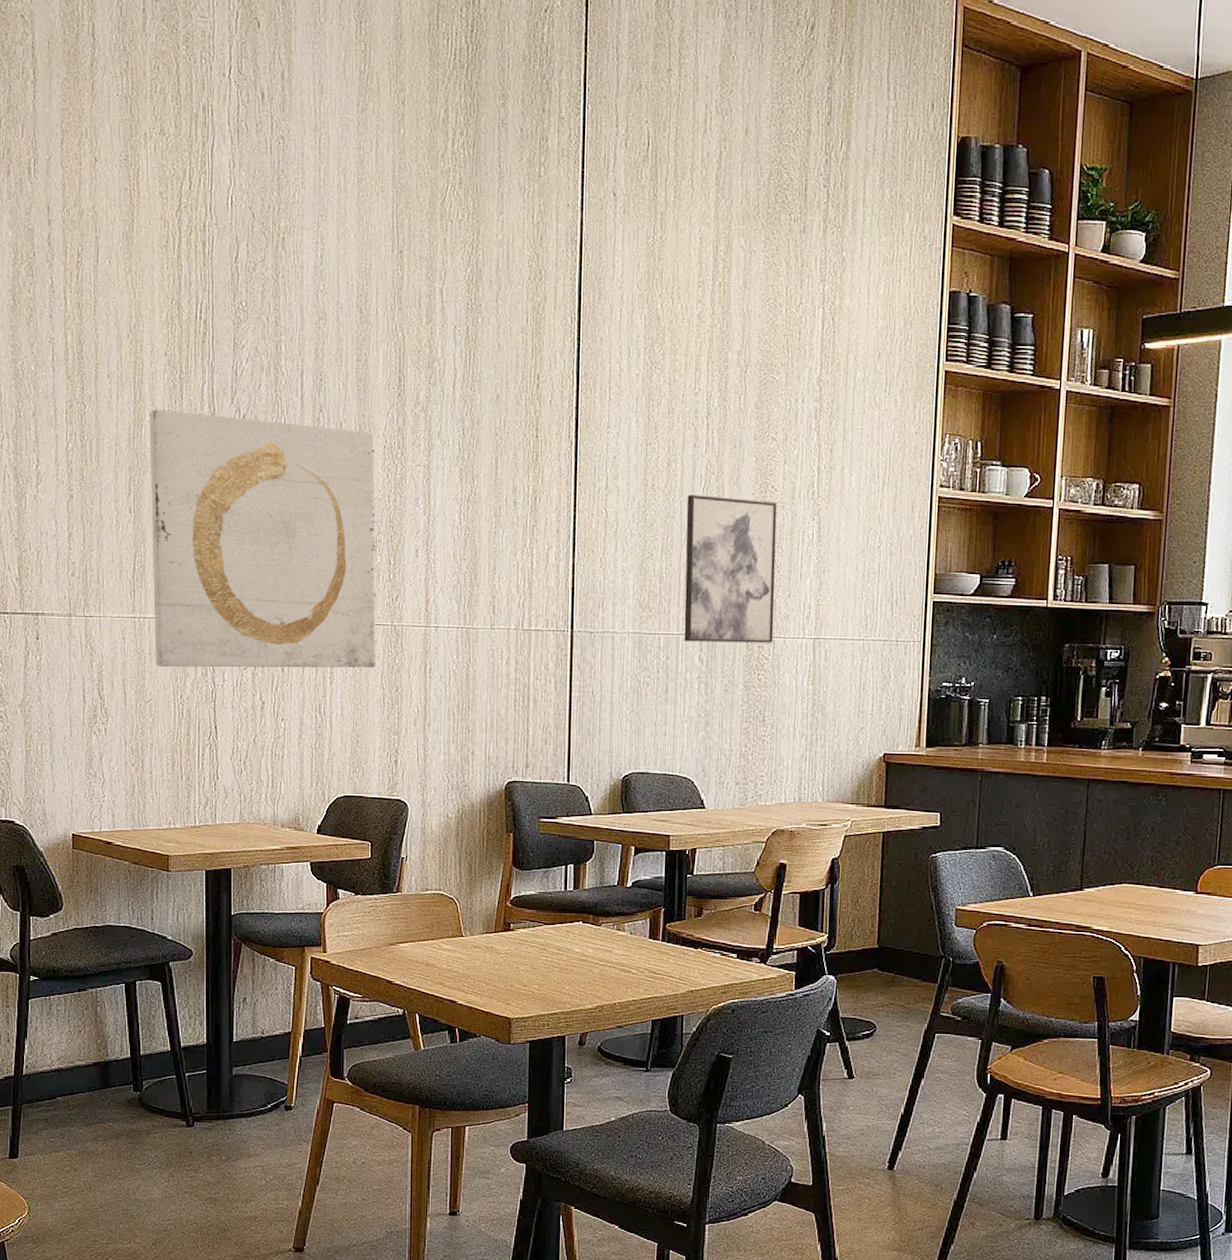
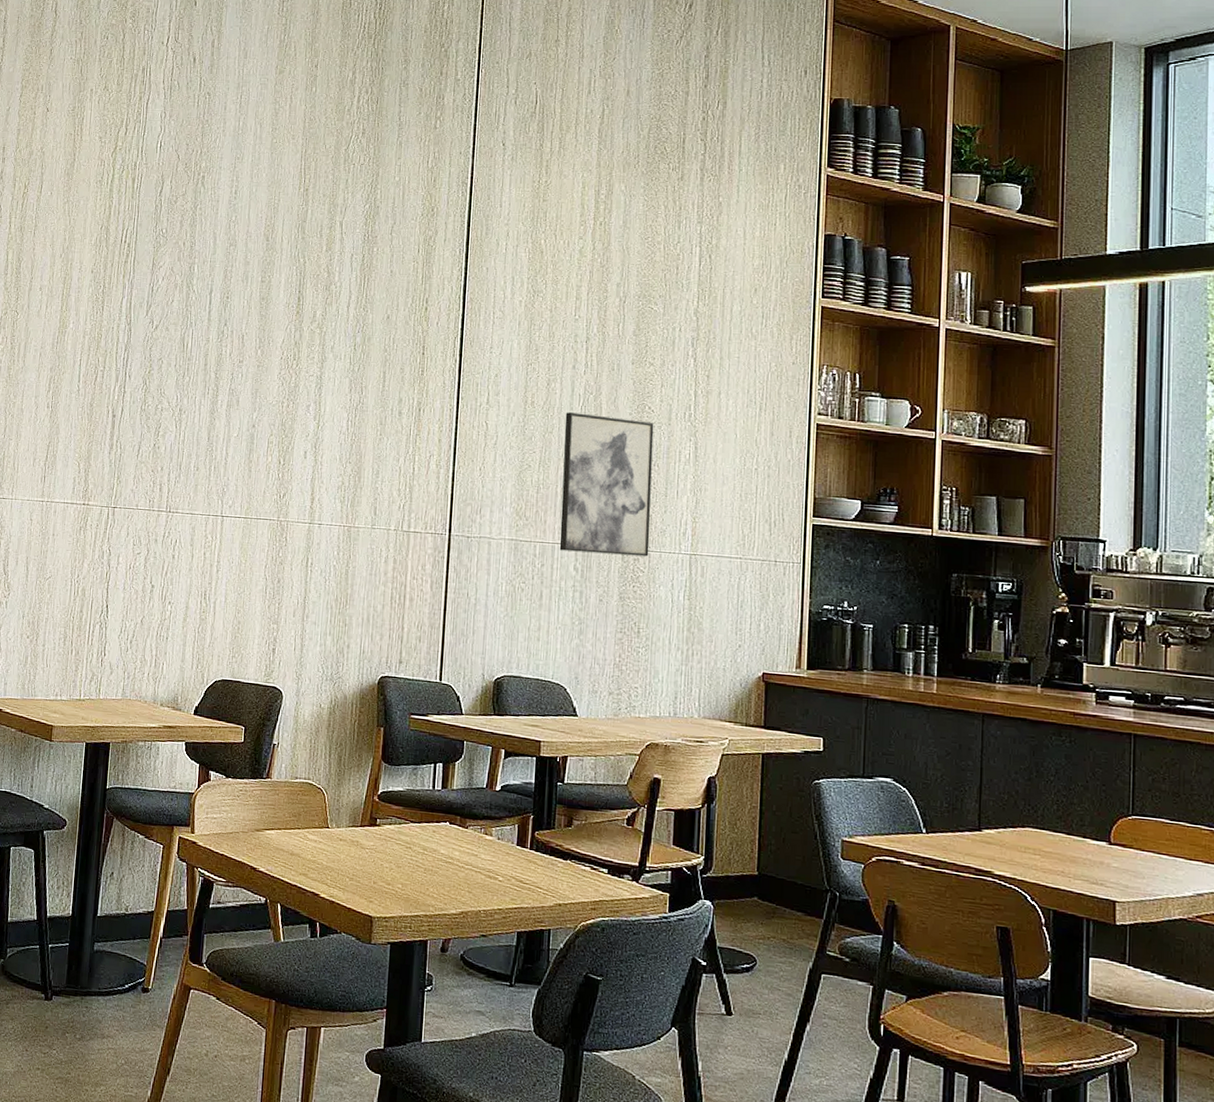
wall art: present [149,409,376,668] -> none [57,318,273,560]

